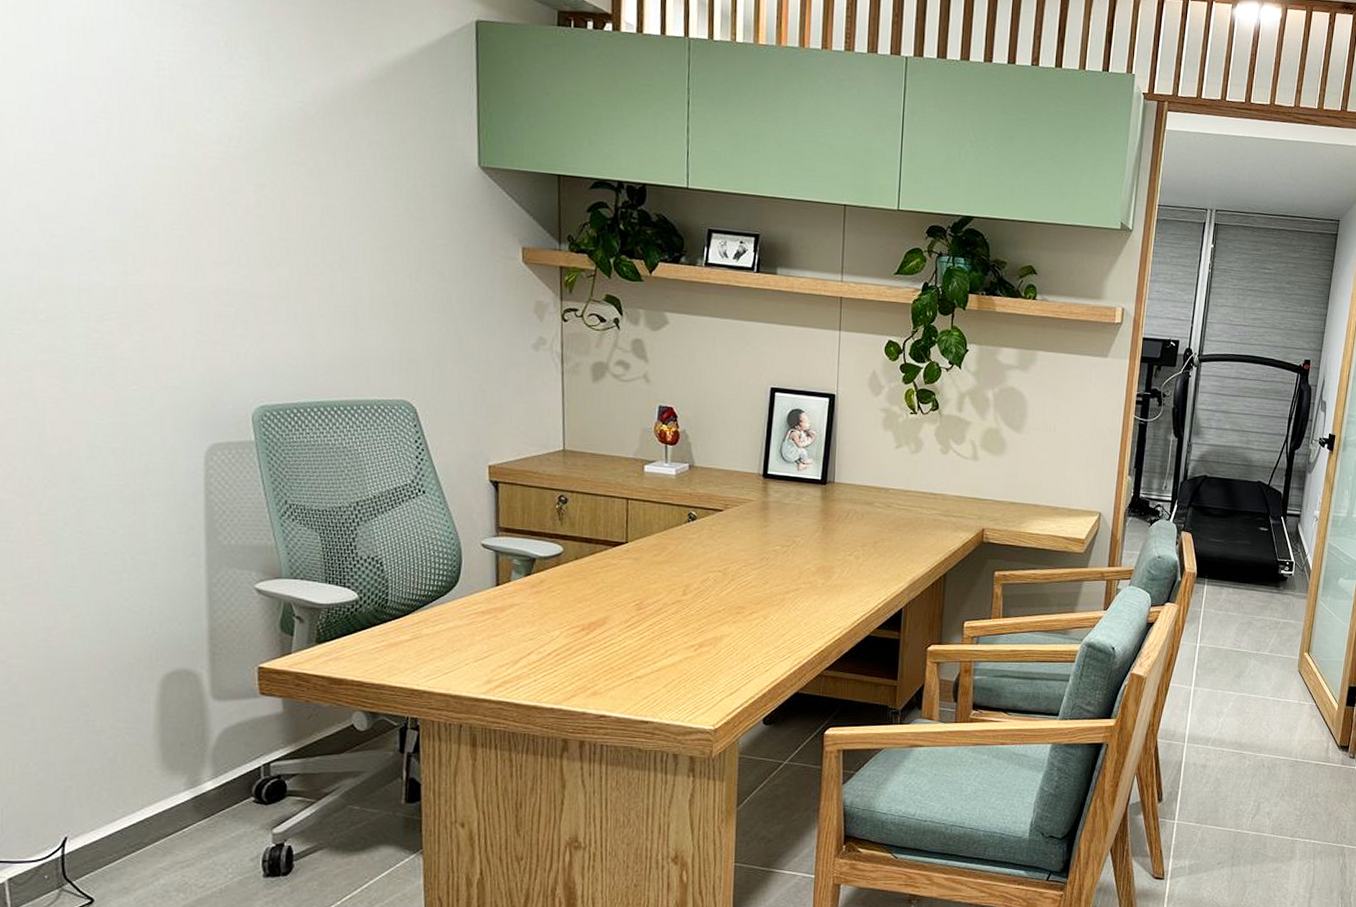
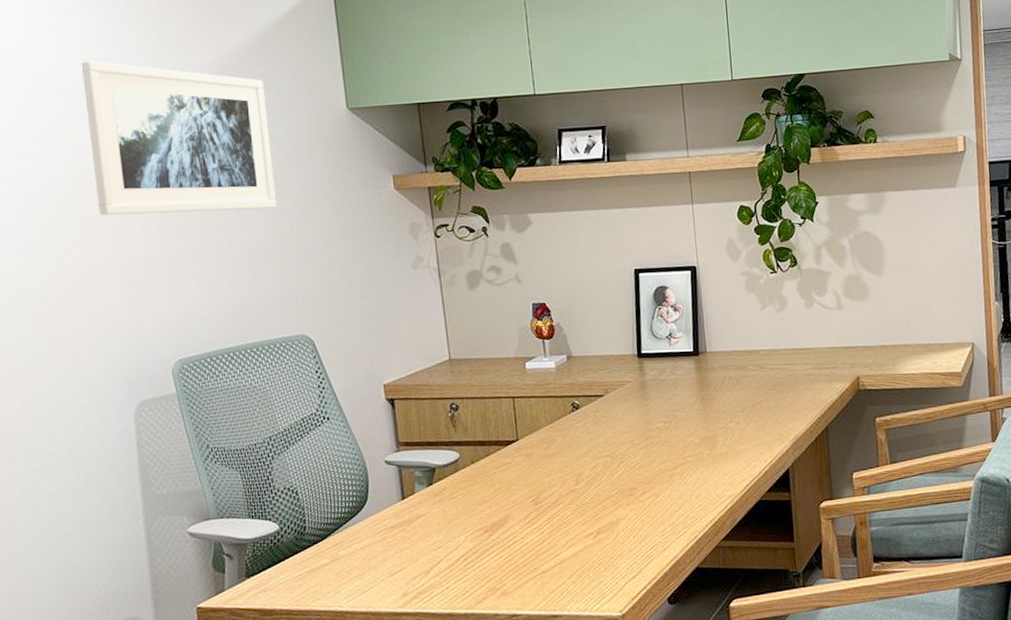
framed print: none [172,59,389,260] -> present [81,60,276,216]

